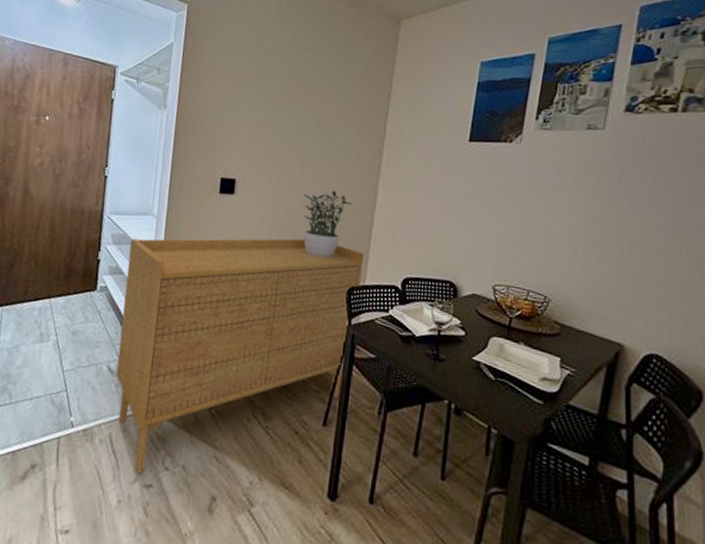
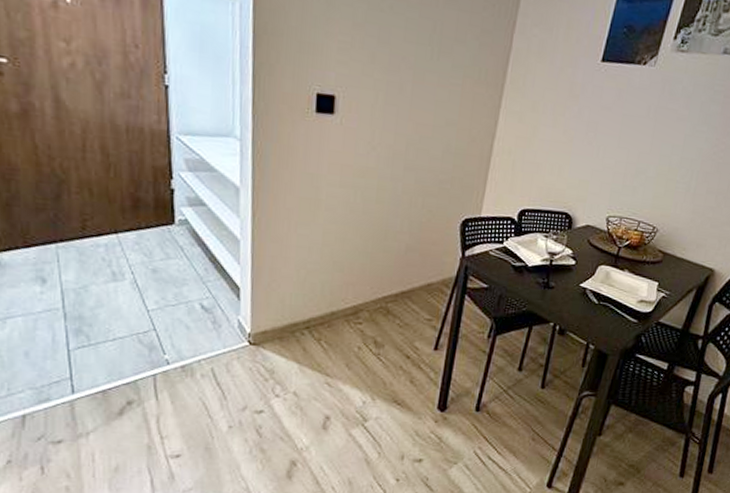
sideboard: present [116,238,365,474] -> none [209,165,482,402]
potted plant: present [302,190,352,259] -> none [415,112,471,190]

